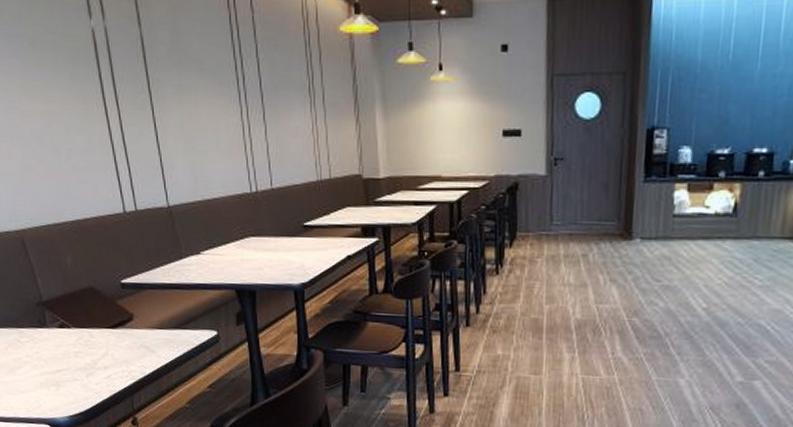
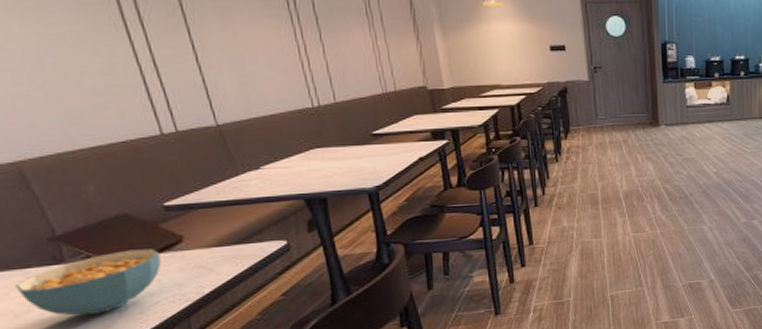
cereal bowl: none [12,322,115,379] -> present [15,248,162,316]

